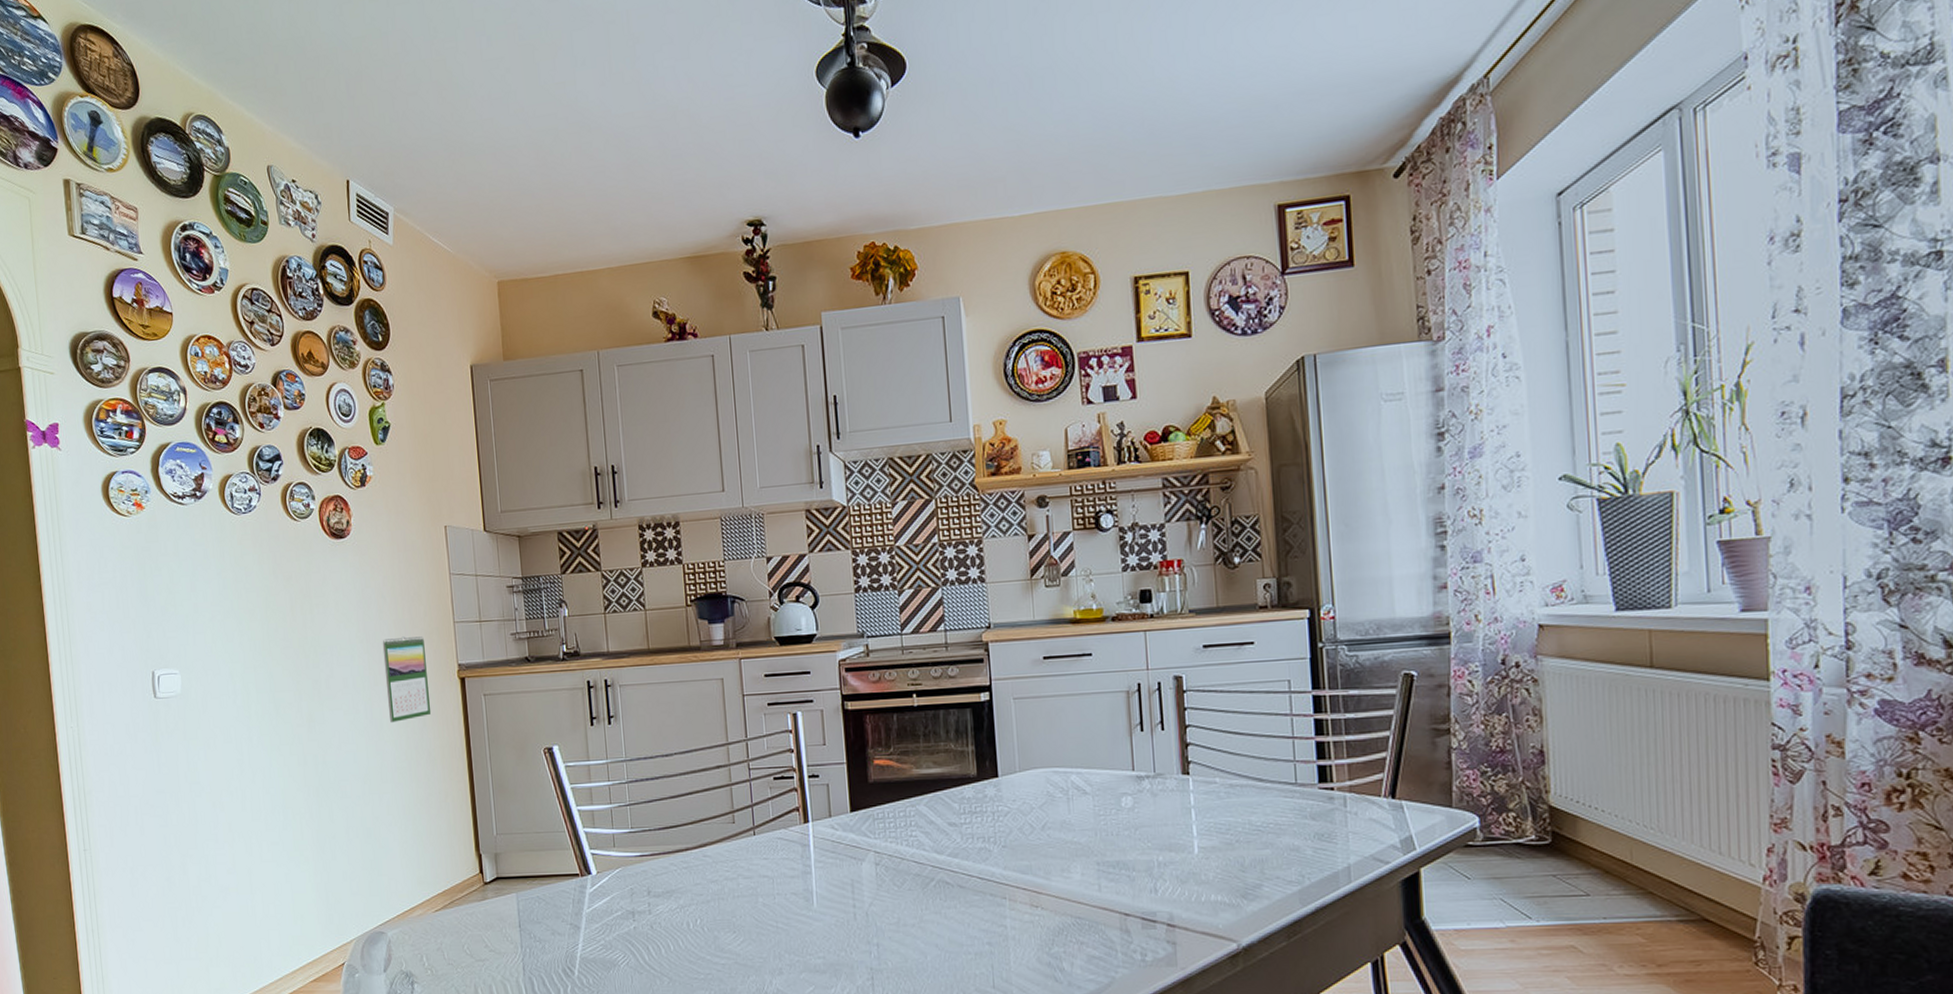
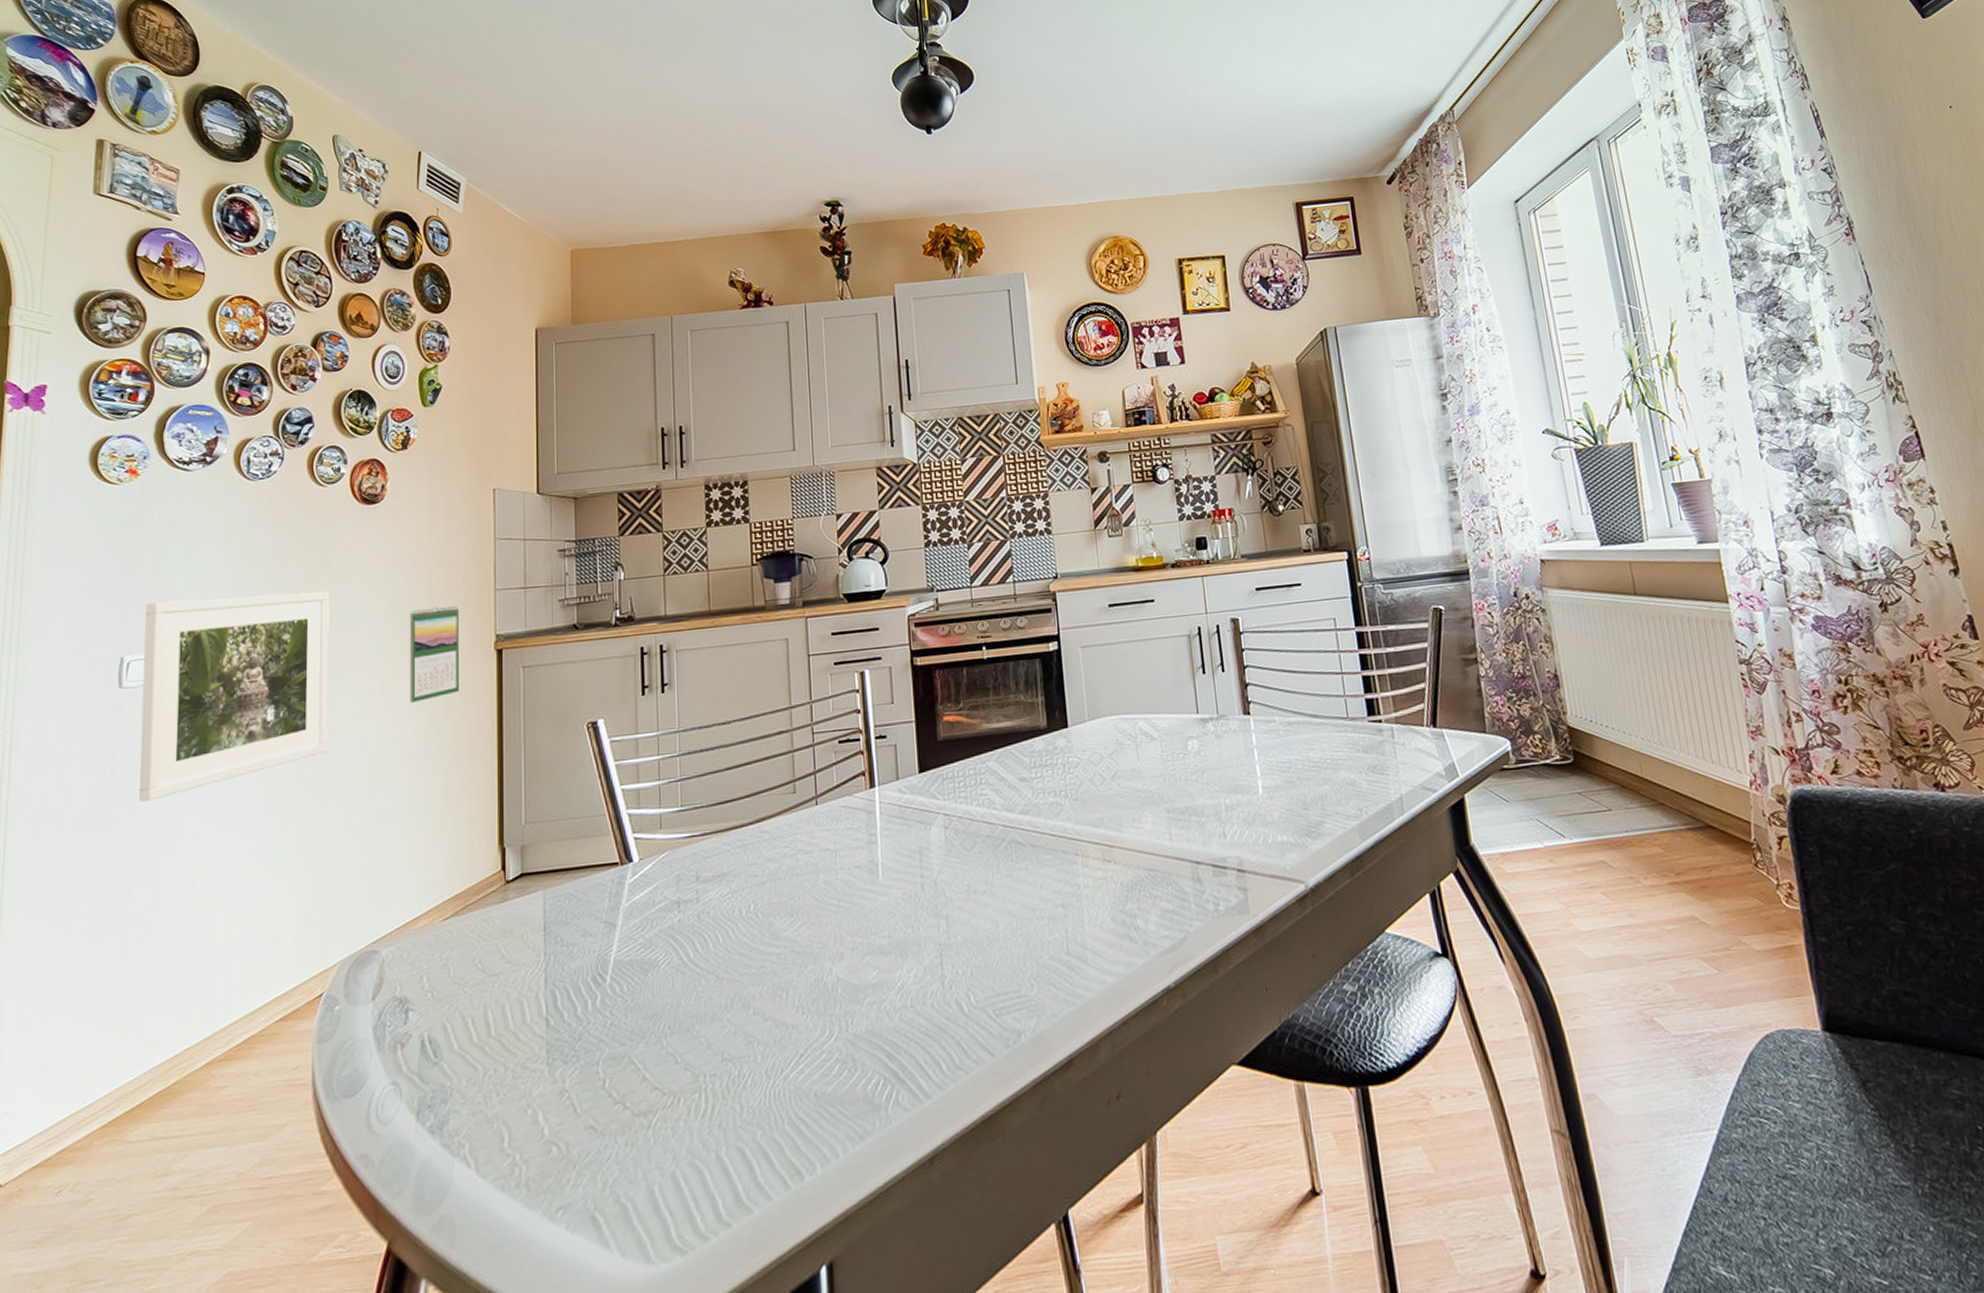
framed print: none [166,618,327,795] -> present [139,590,330,802]

